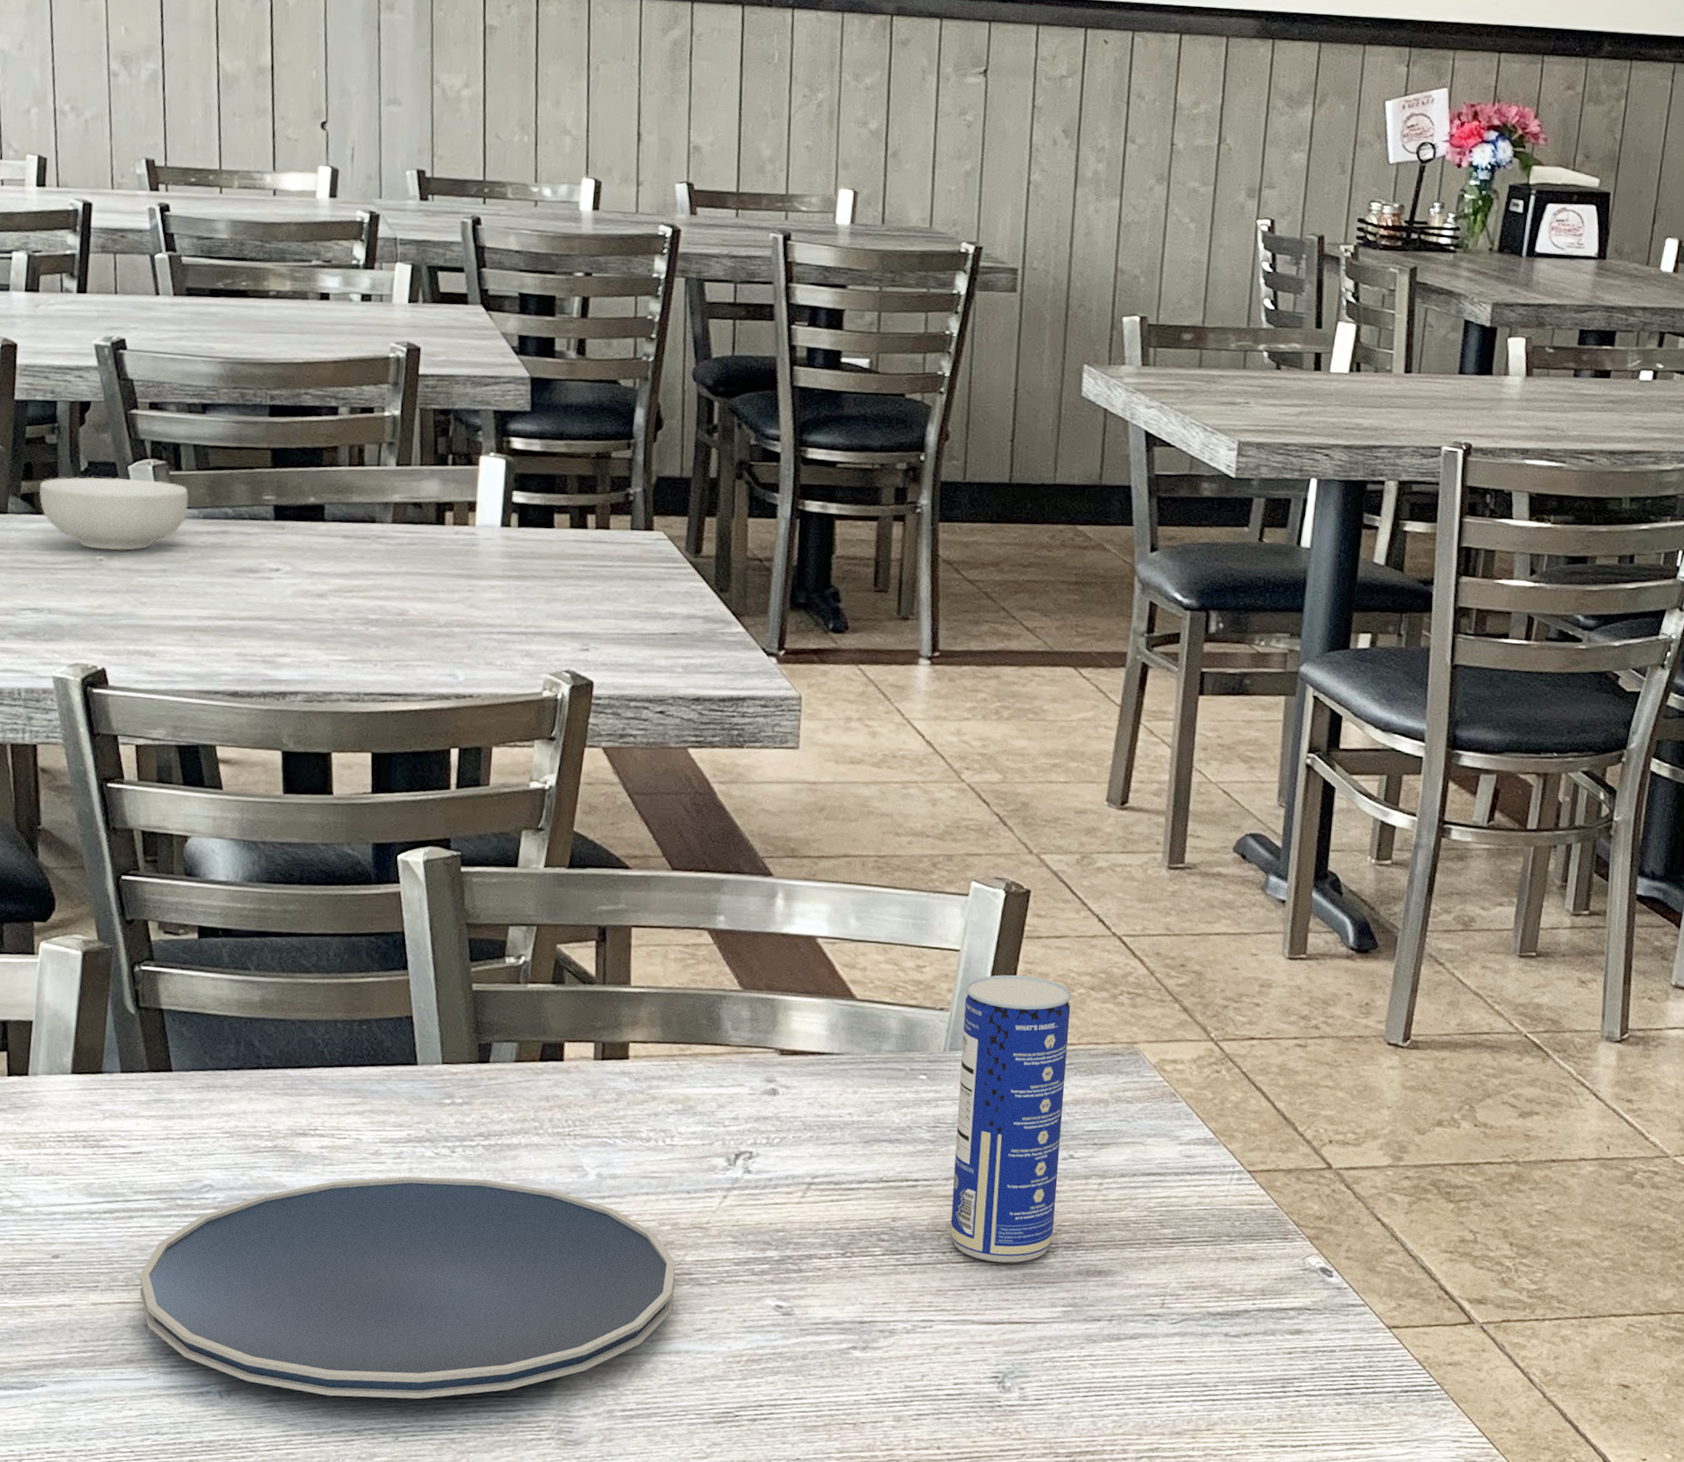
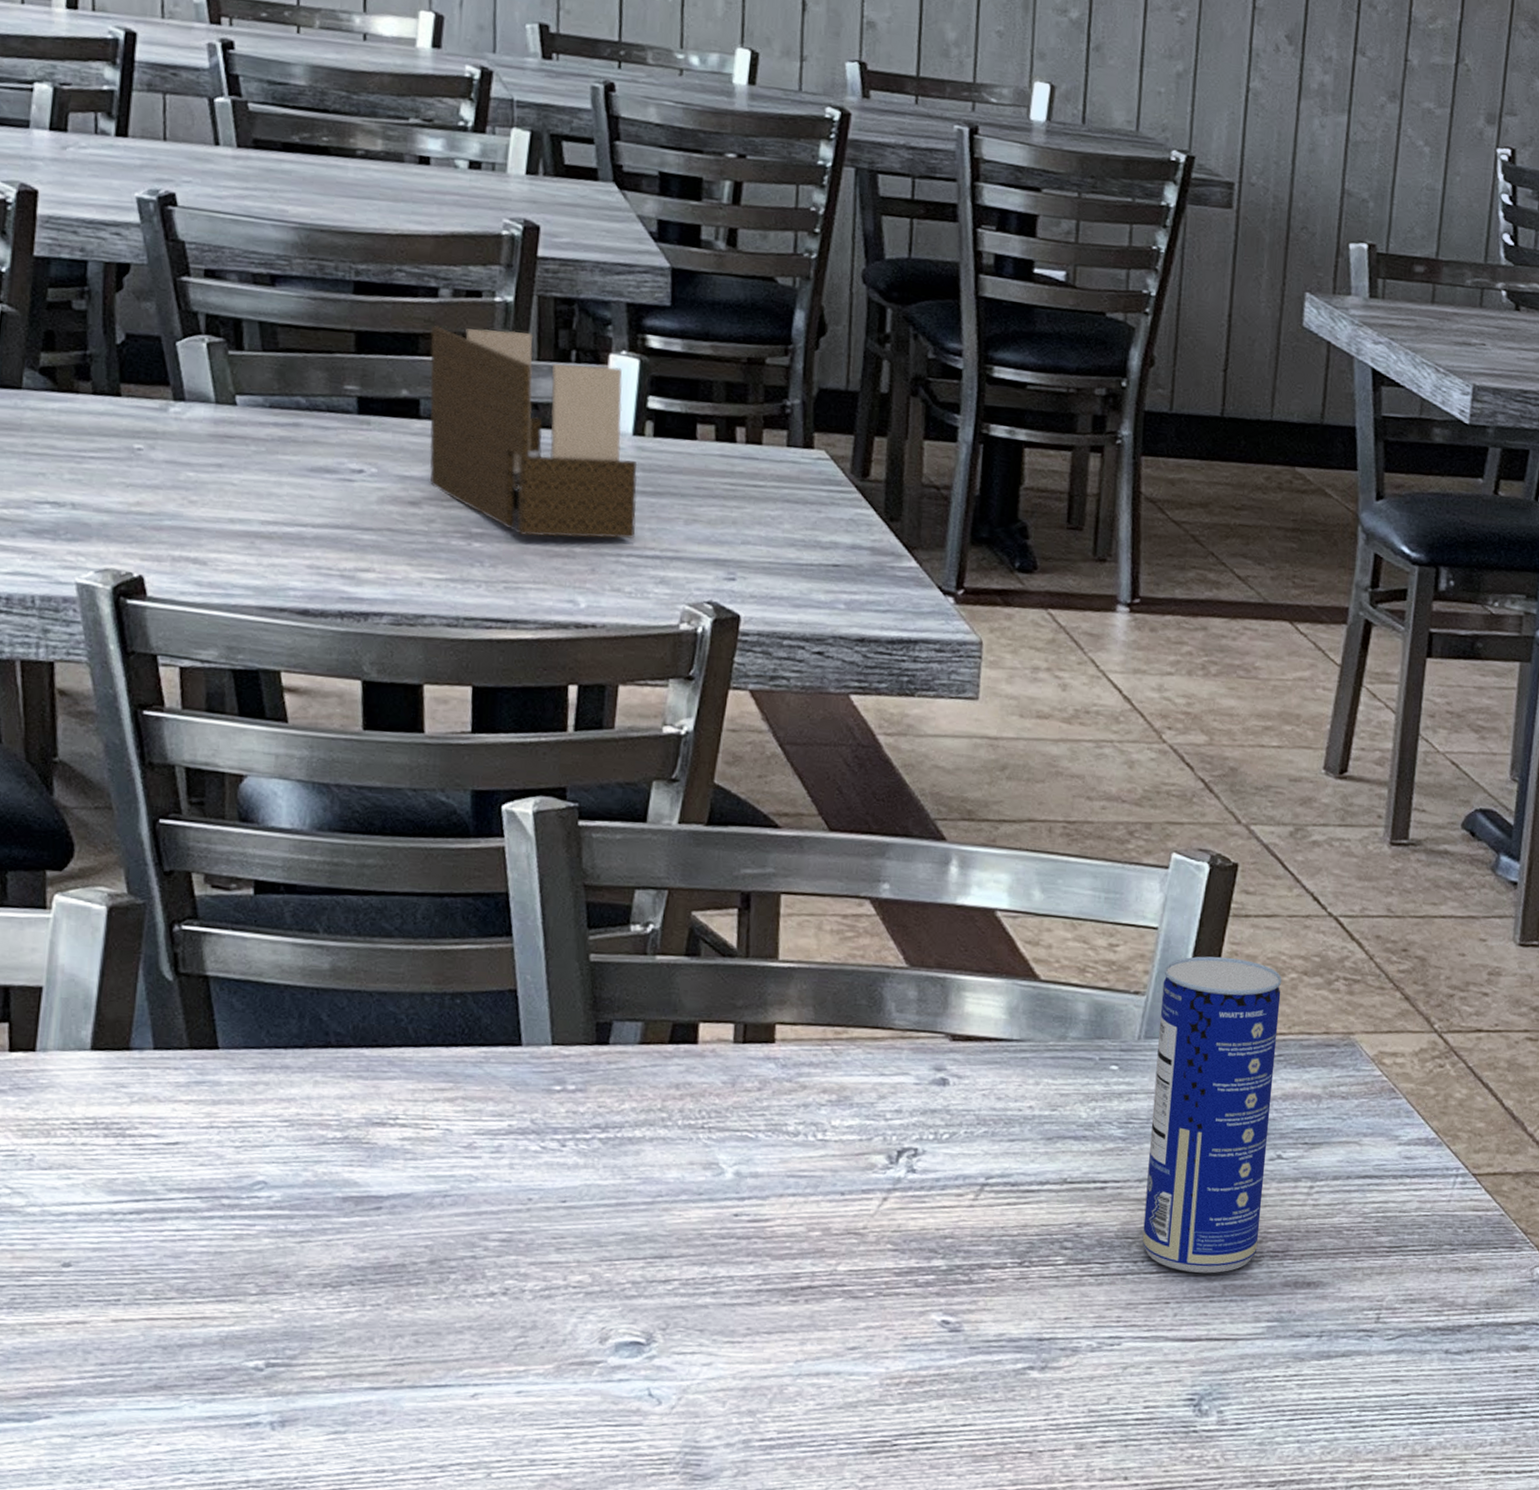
cereal bowl: present [39,477,189,551] -> none [62,350,252,440]
plate: present [139,1176,676,1399] -> none [172,1173,827,1429]
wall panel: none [332,440,505,620] -> present [429,325,638,540]

